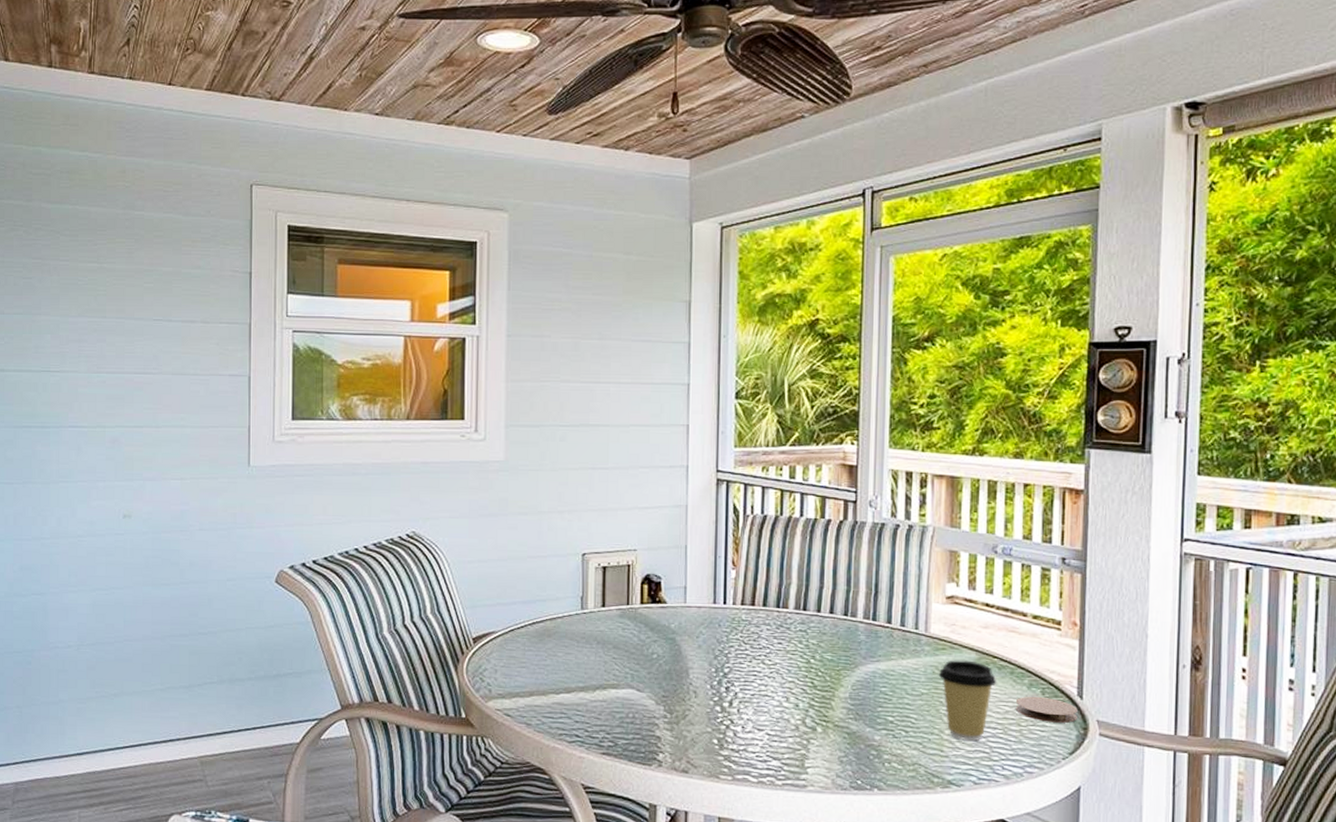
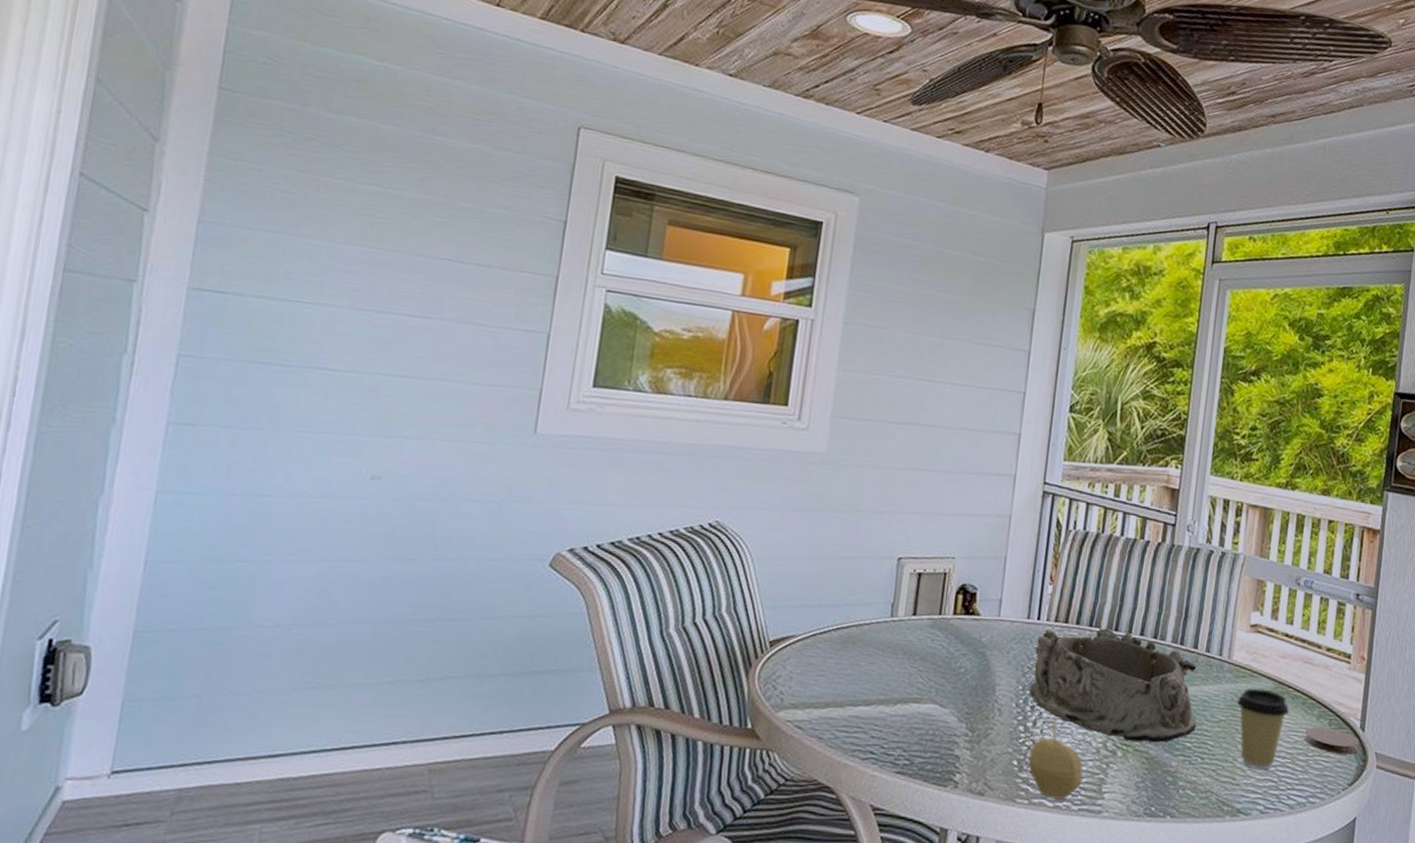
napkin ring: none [723,608,897,718] -> present [1030,628,1197,743]
fruit: none [728,703,784,776] -> present [1028,724,1084,801]

